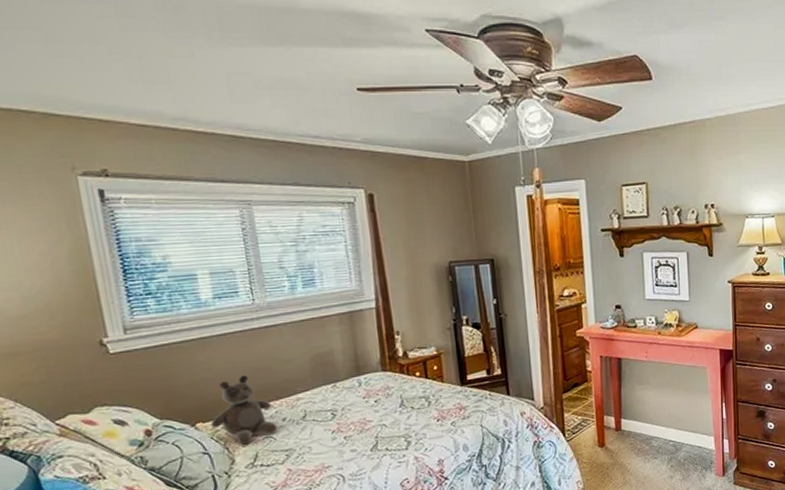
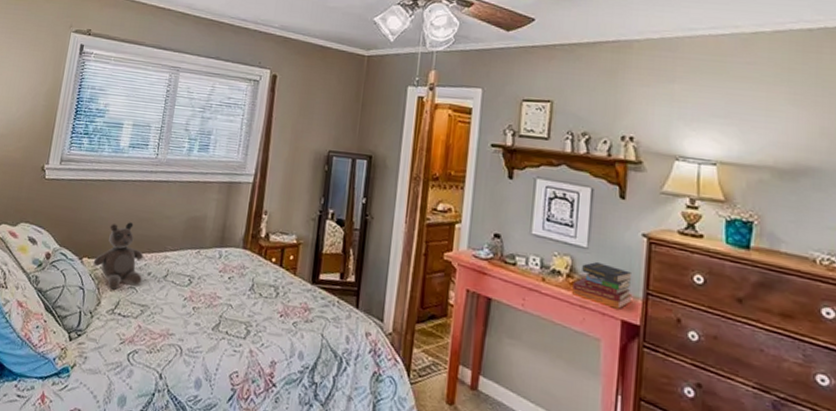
books: none [681,309,726,342] -> present [571,261,633,309]

